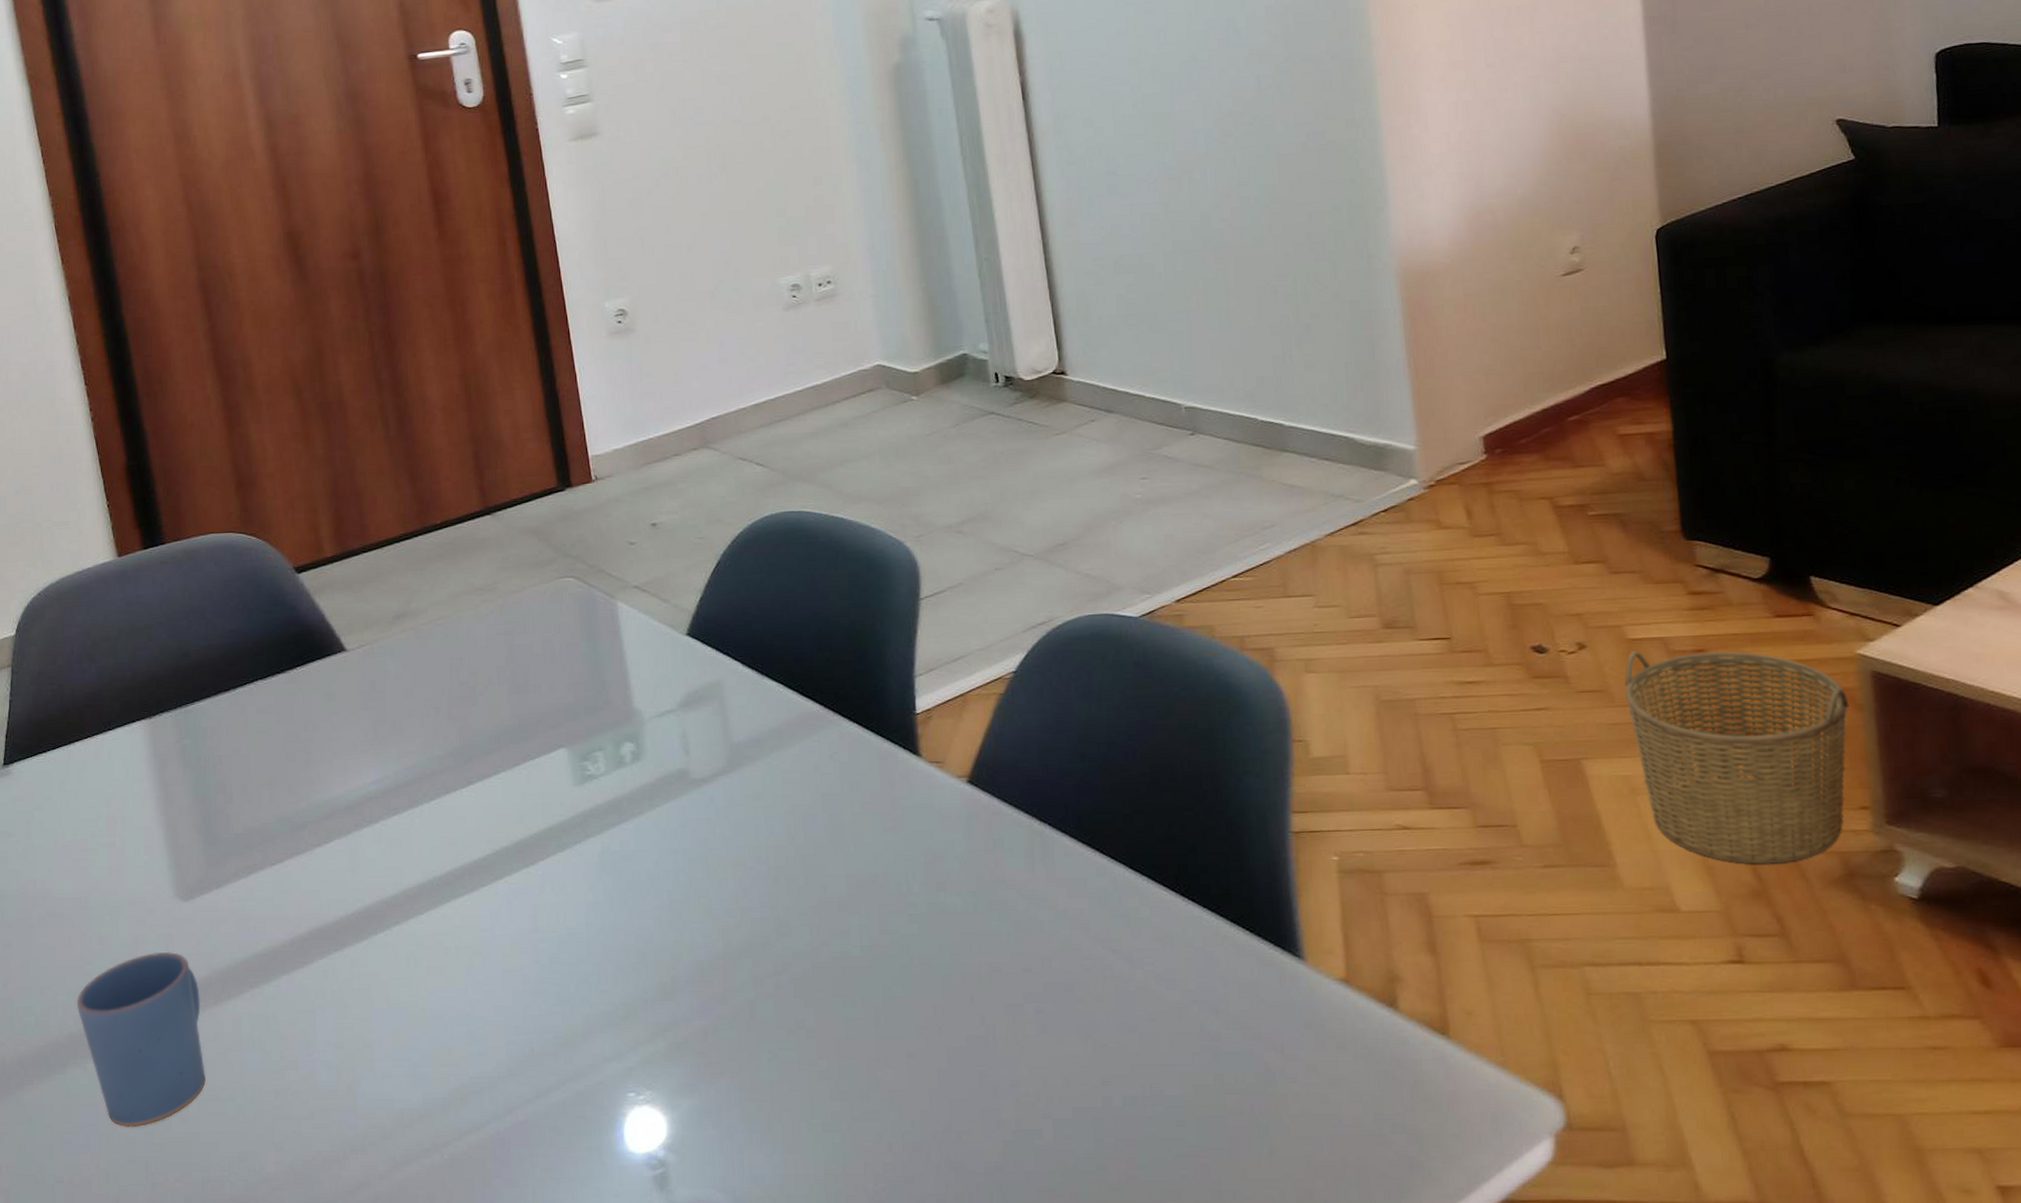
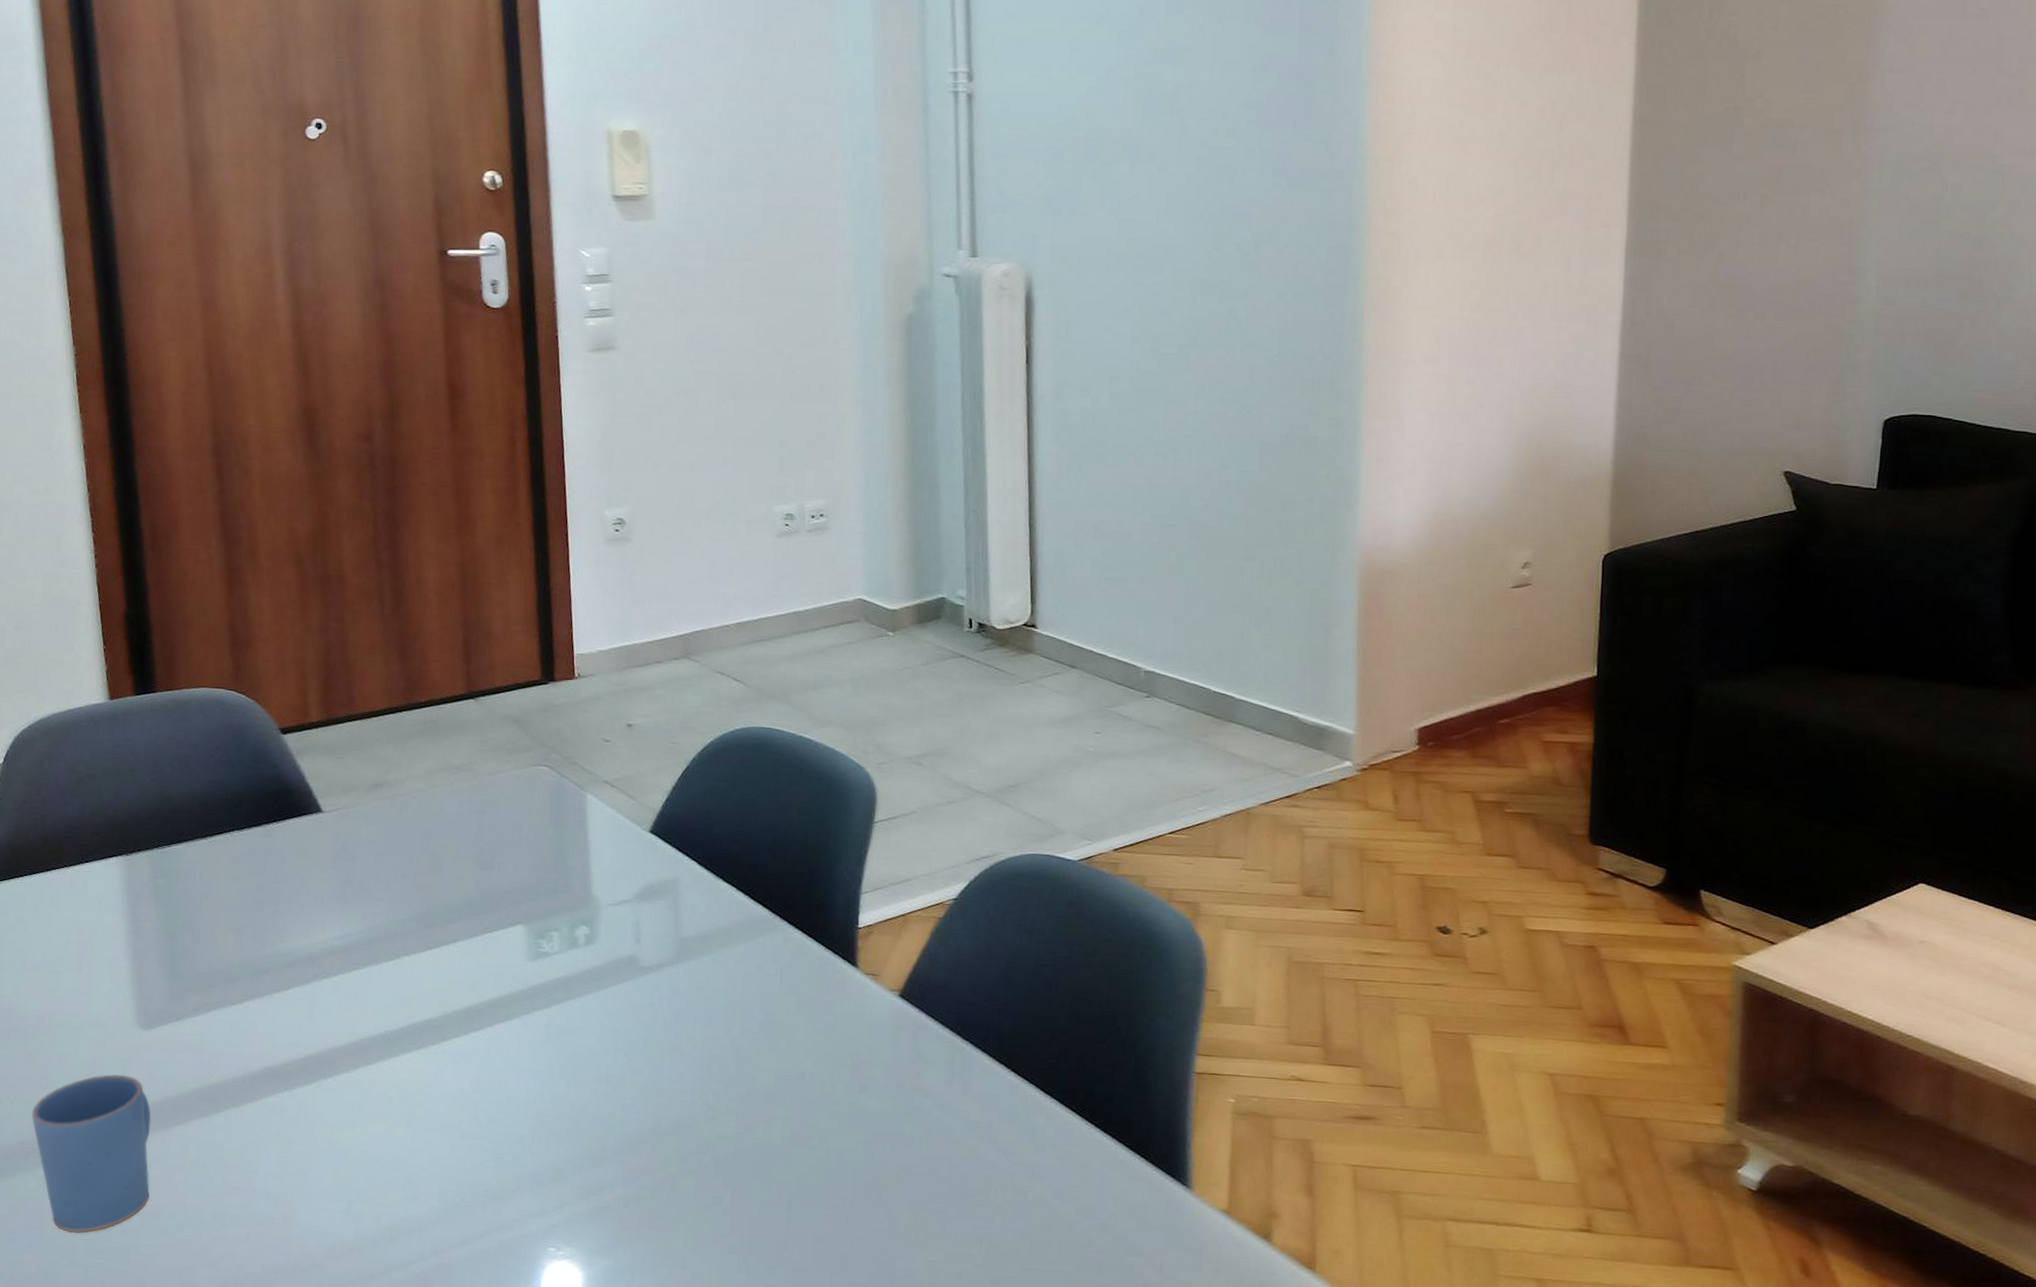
basket: present [1624,650,1849,864] -> none [1517,941,1719,1147]

